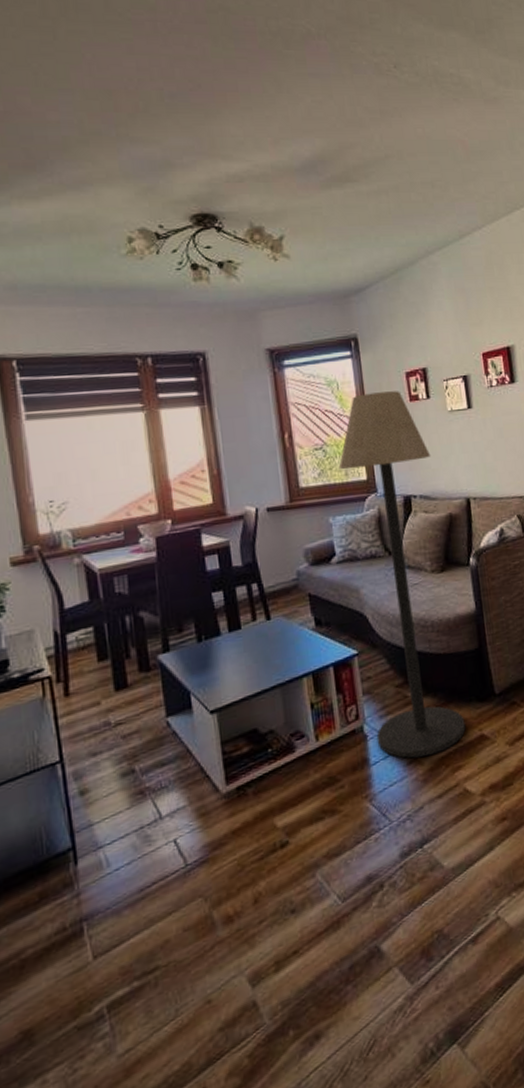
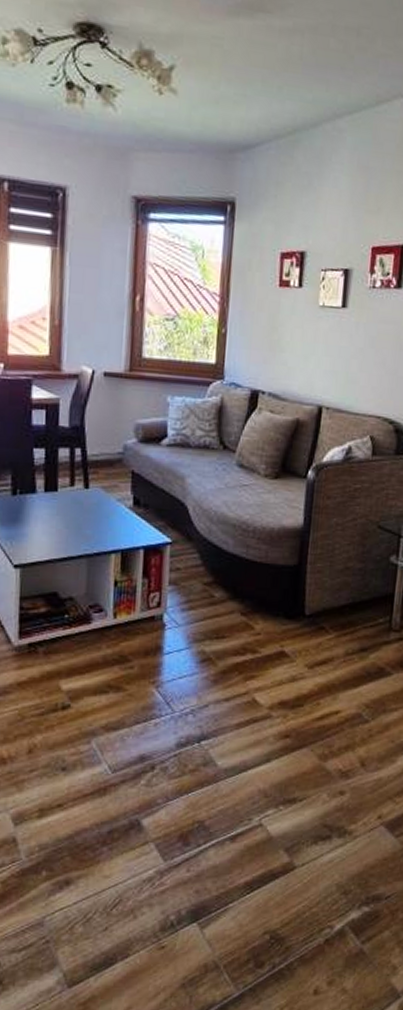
floor lamp: present [338,391,466,758] -> none [174,267,291,658]

